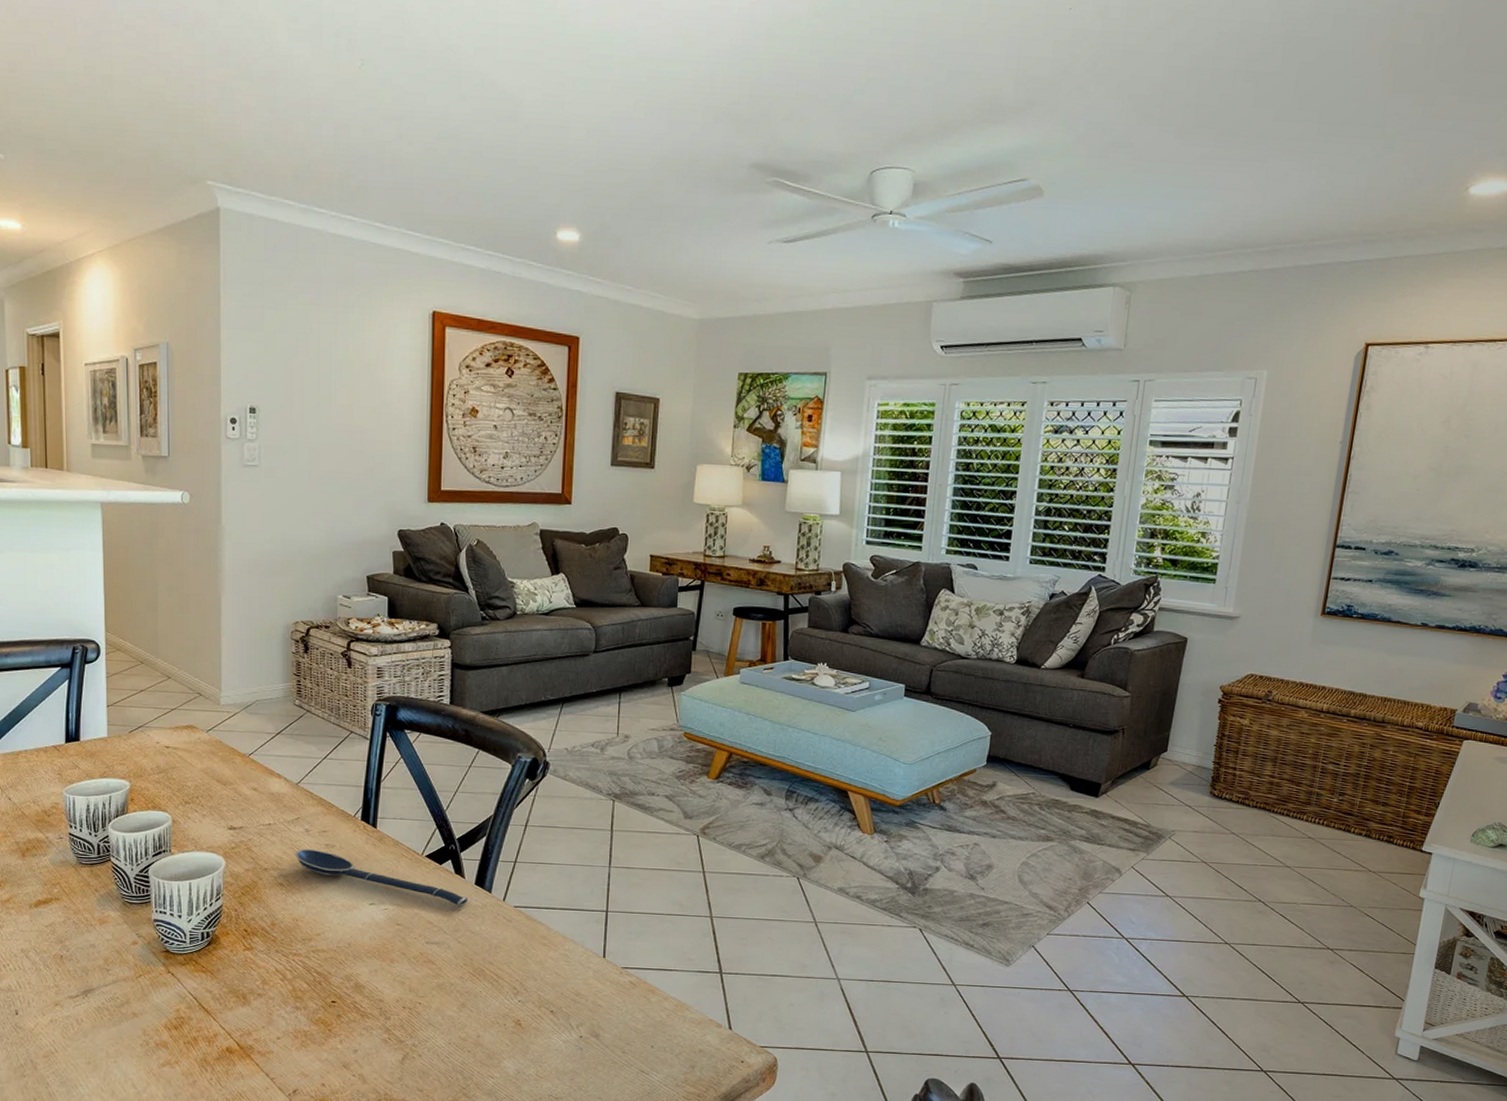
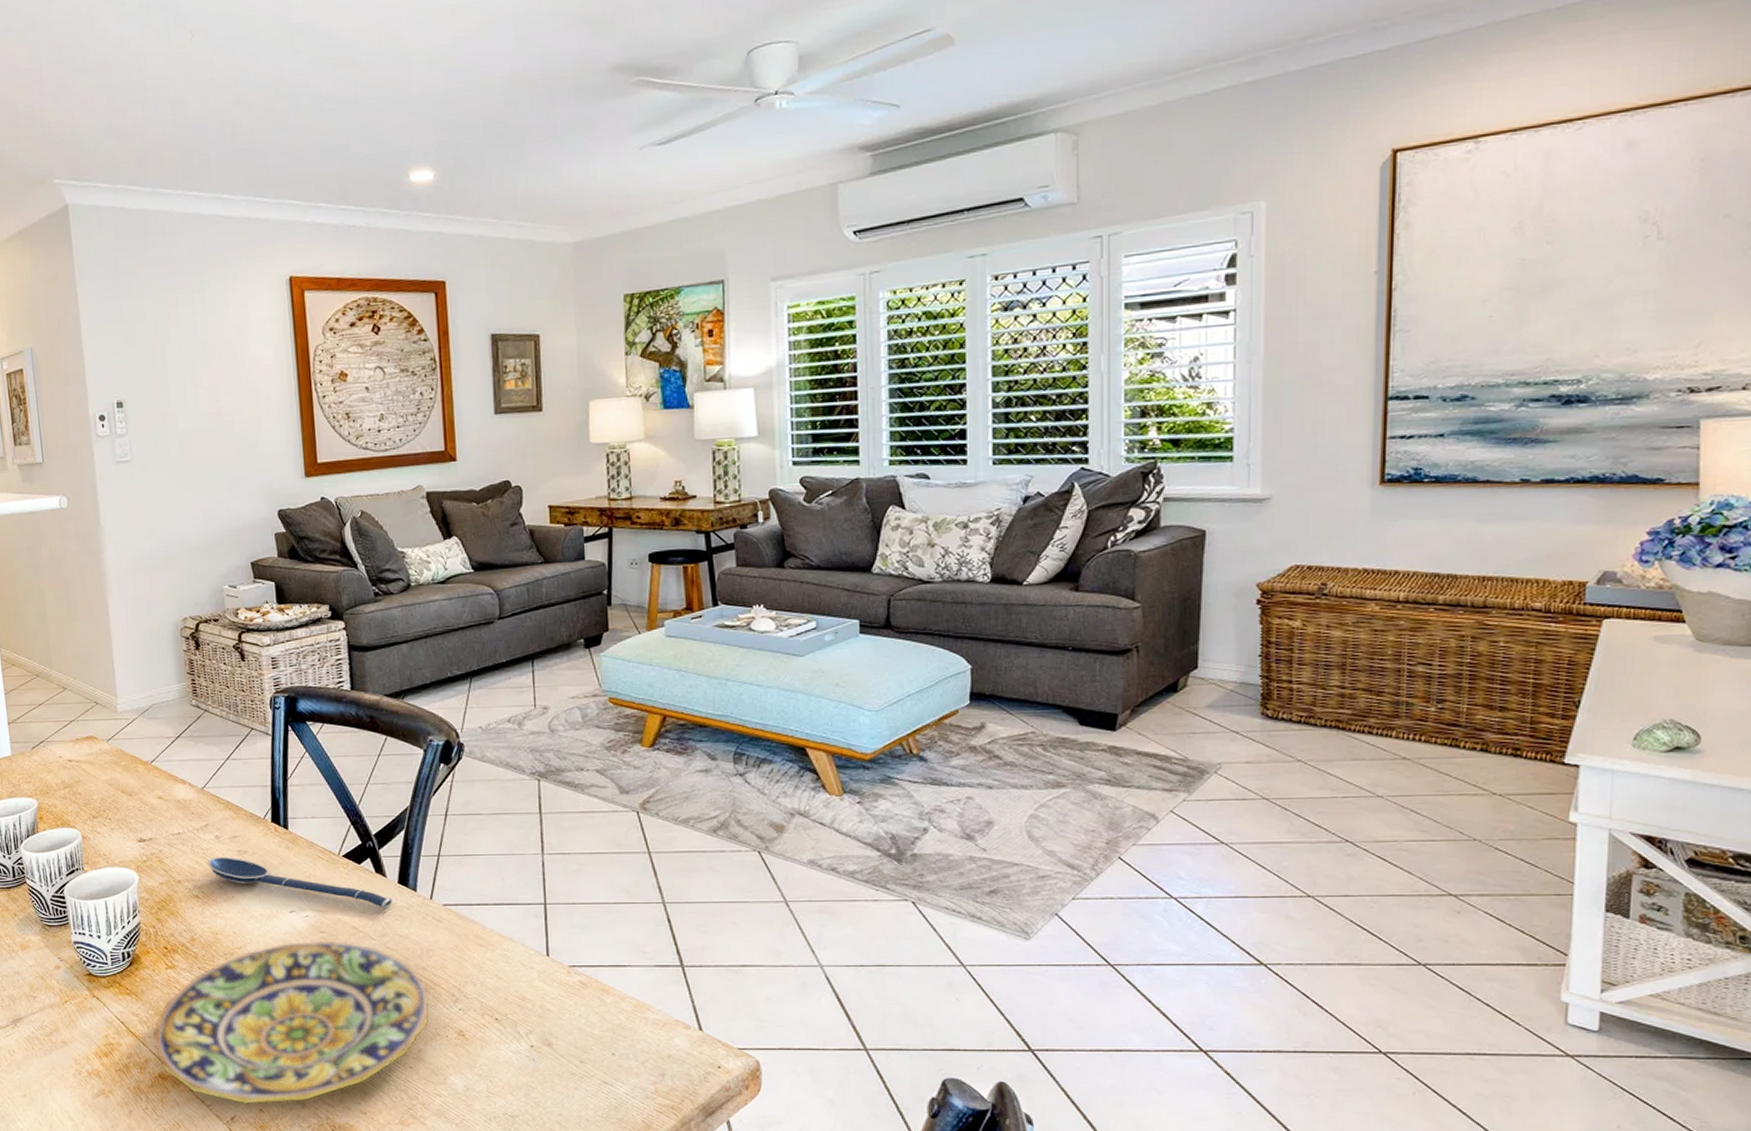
plate: none [224,932,493,1079] -> present [152,940,430,1105]

